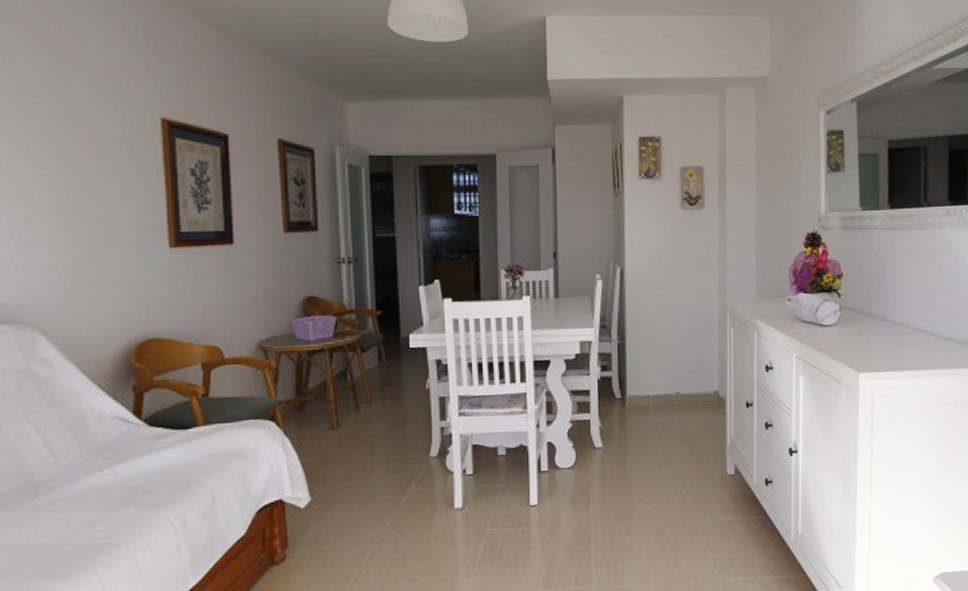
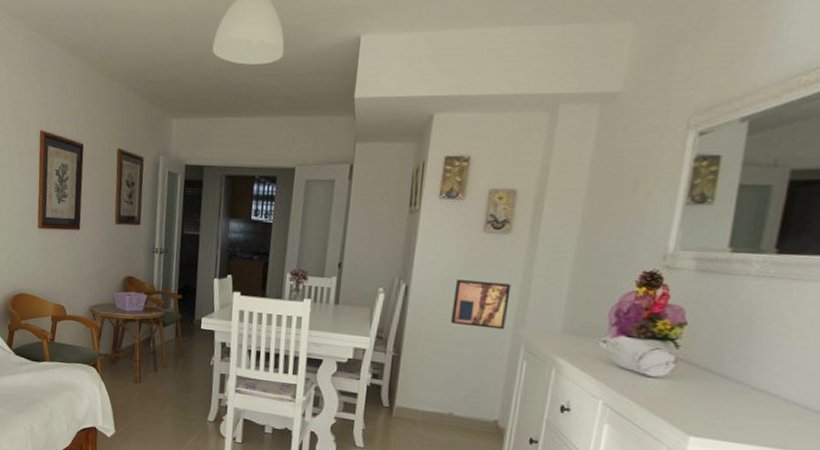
wall art: none [664,256,712,302] -> present [451,278,511,330]

